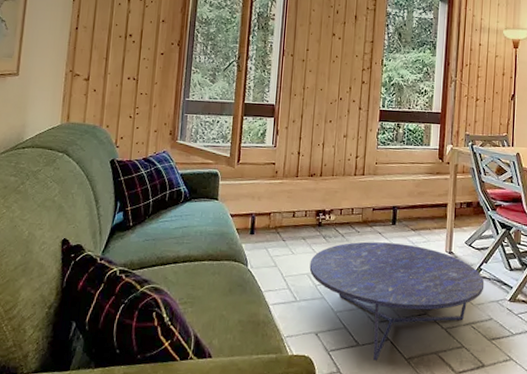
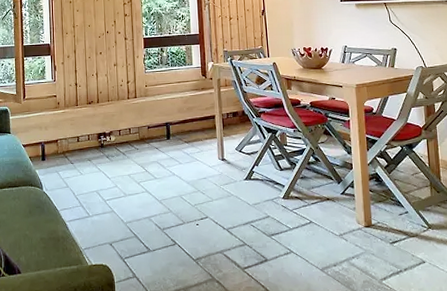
nesting table: present [309,241,485,361] -> none [97,156,258,264]

